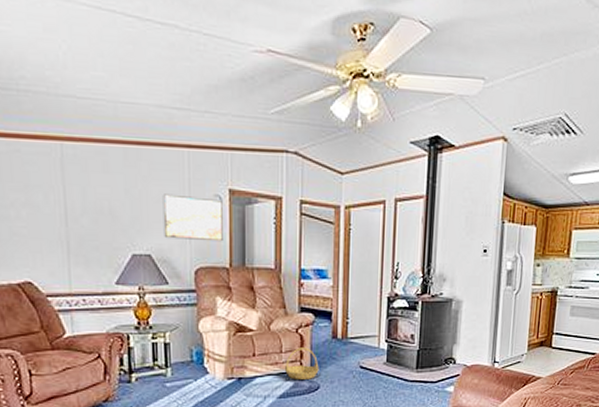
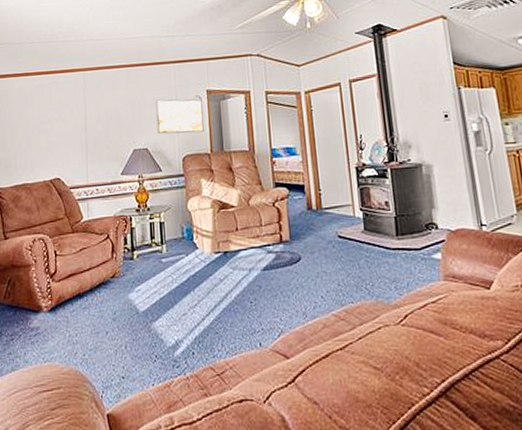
basket: present [284,347,319,380] -> none [265,220,299,252]

